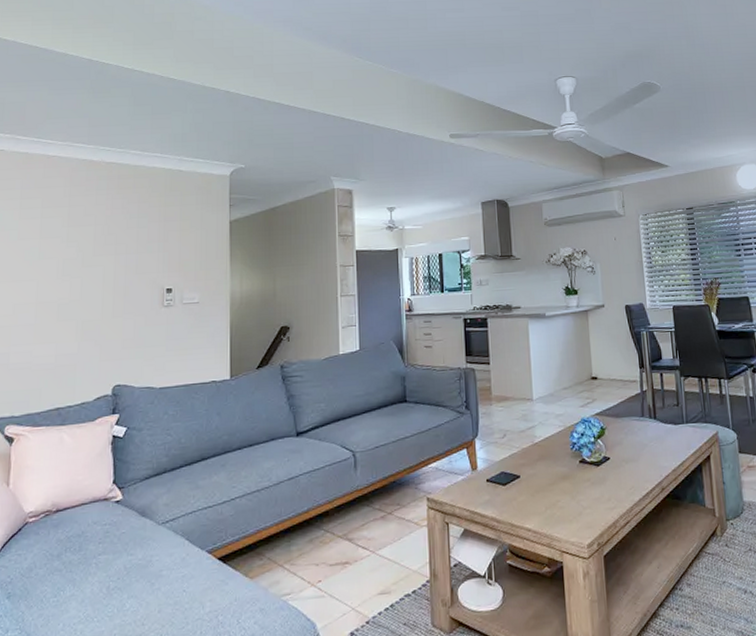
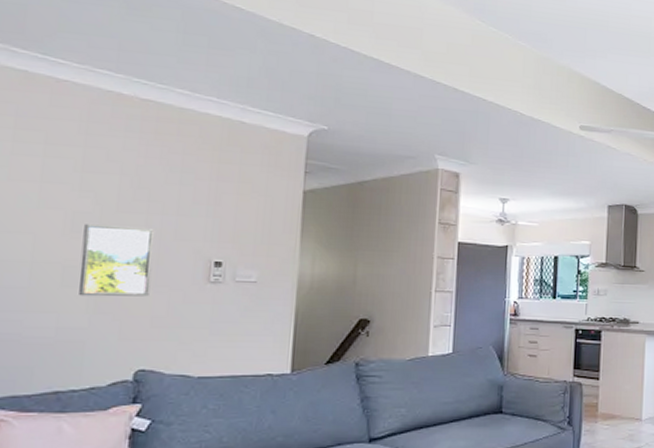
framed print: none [70,266,122,328] -> present [79,224,155,297]

